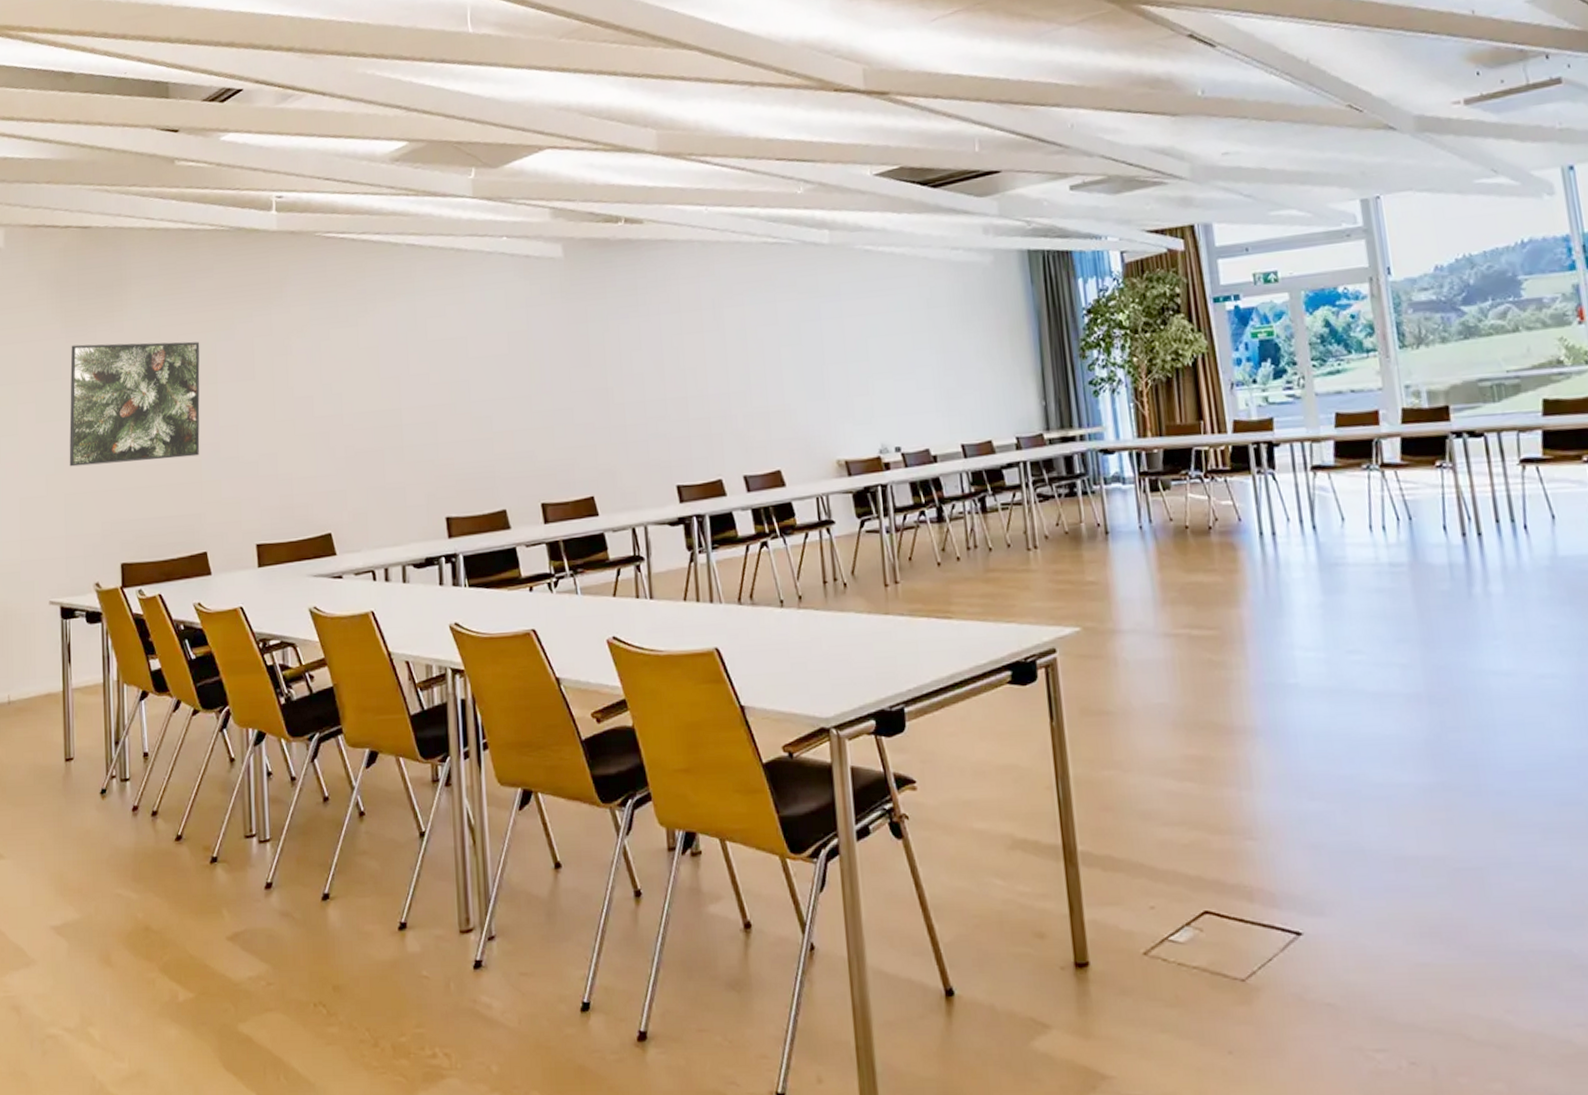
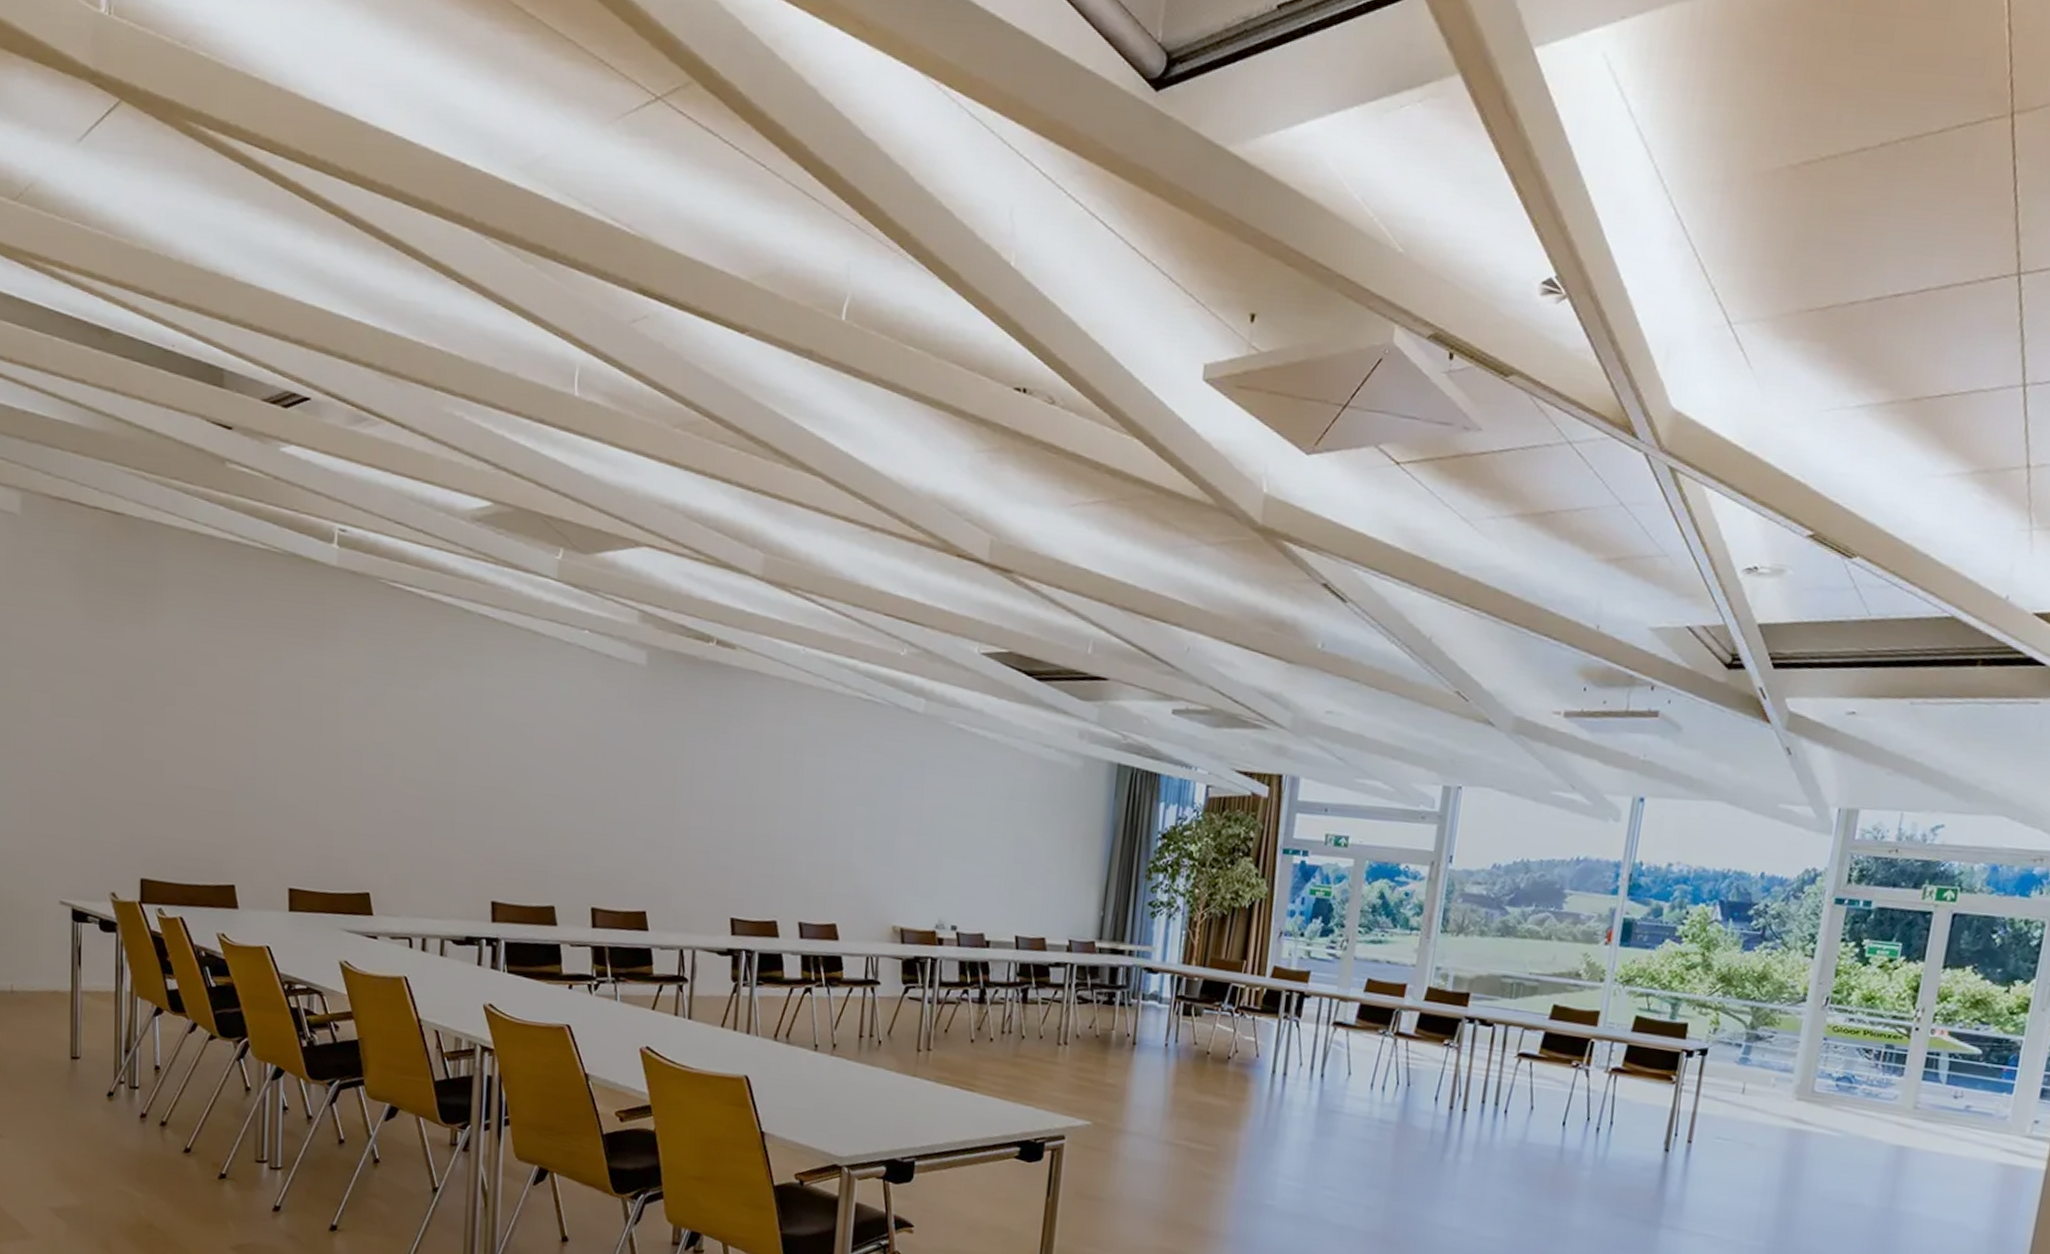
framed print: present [69,341,200,467] -> none [87,640,242,787]

